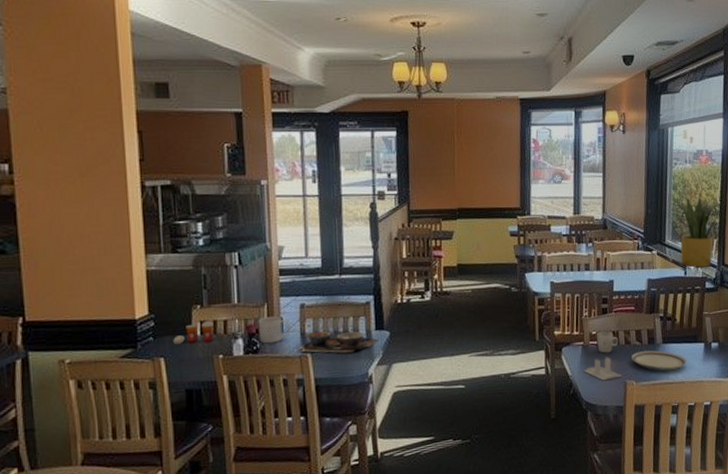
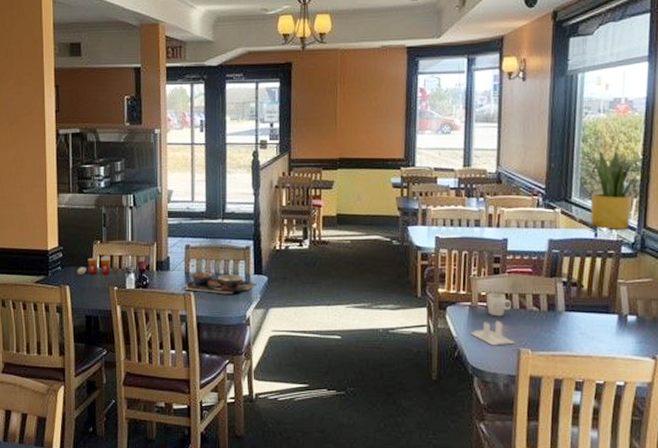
mug: present [258,316,291,344] -> none [148,255,176,280]
plate: present [632,350,687,372] -> none [527,318,595,342]

